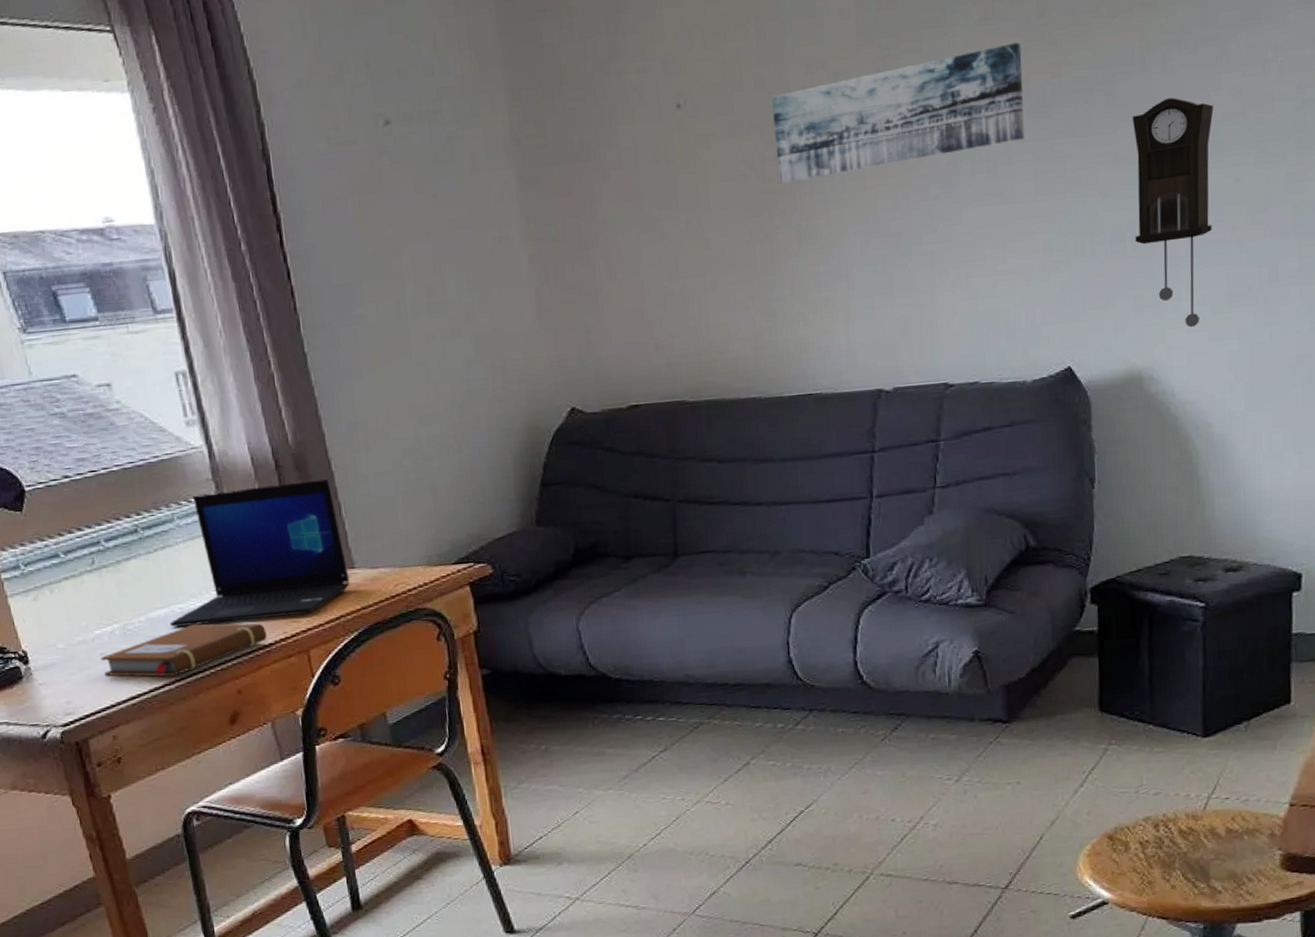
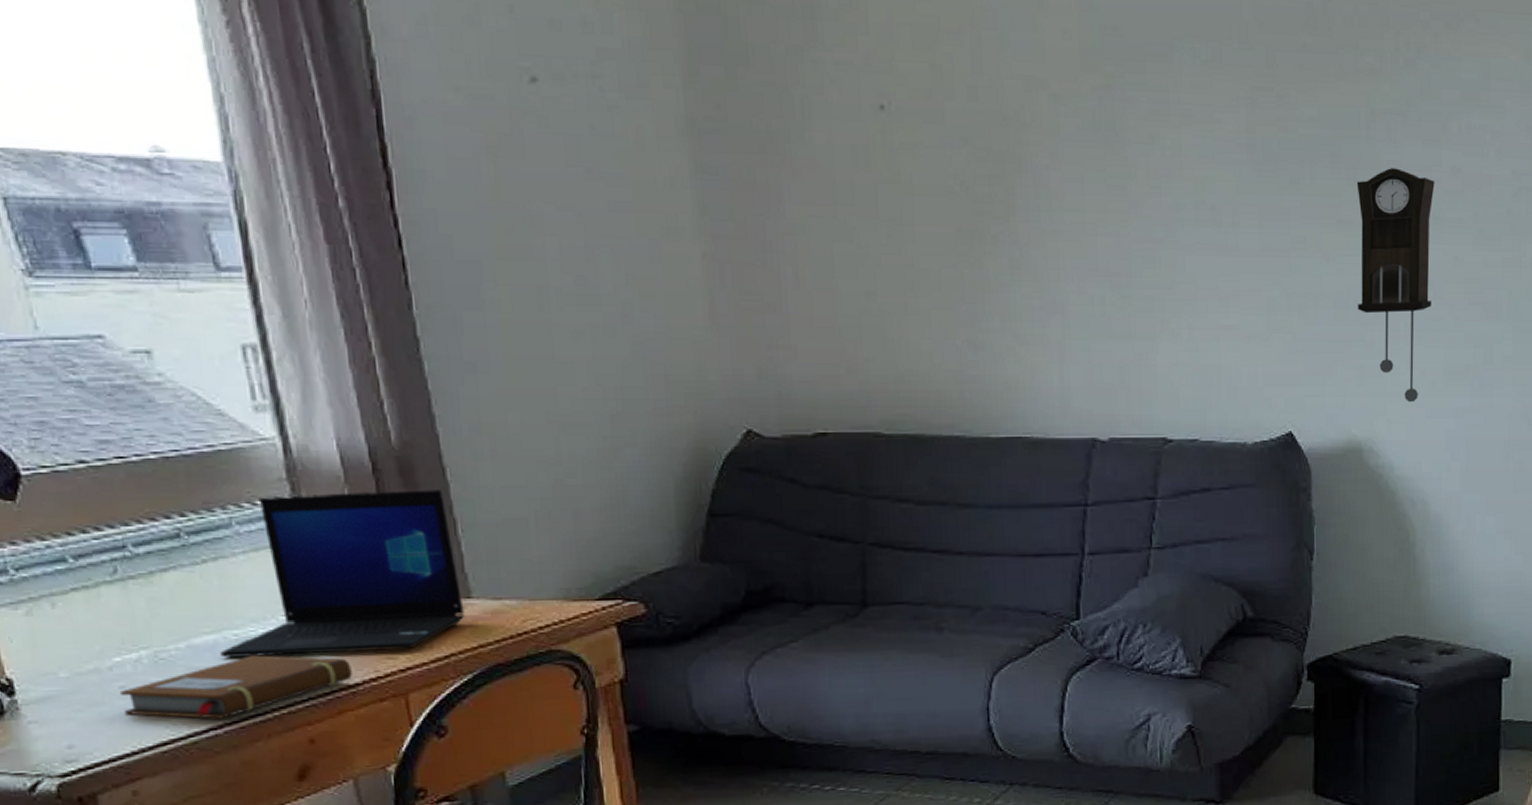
wall art: present [772,43,1024,184] -> none [986,90,1250,206]

